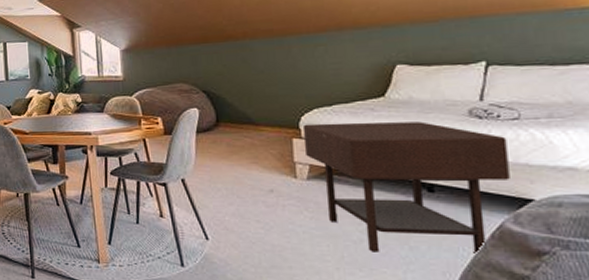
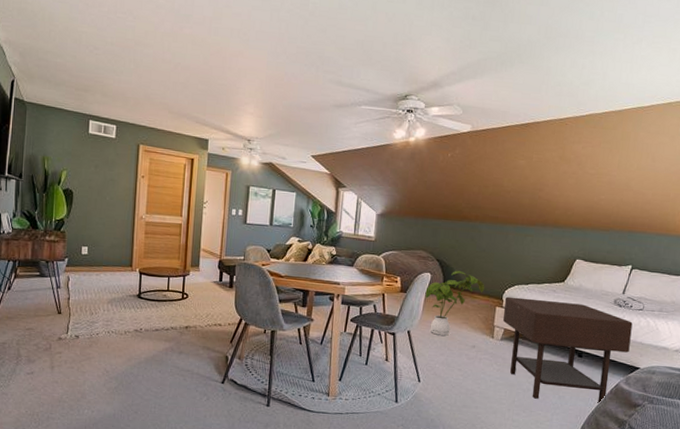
house plant: none [195,100,273,181] -> present [425,270,485,336]

